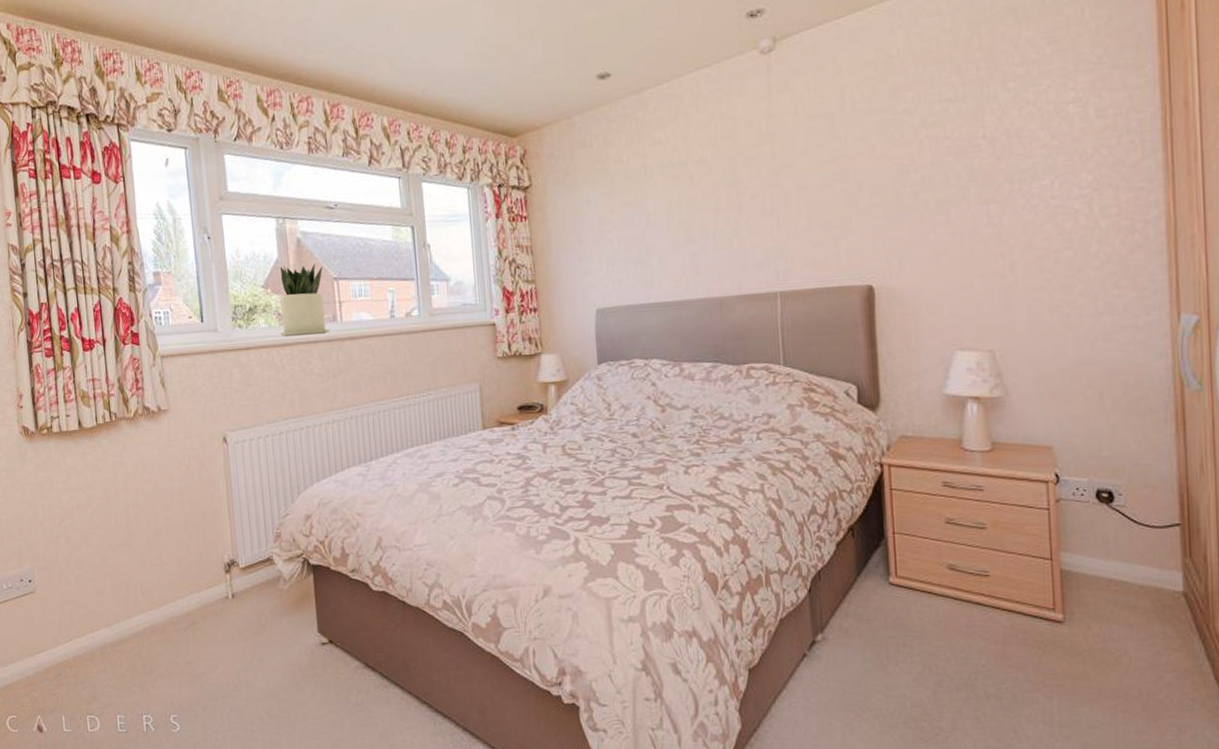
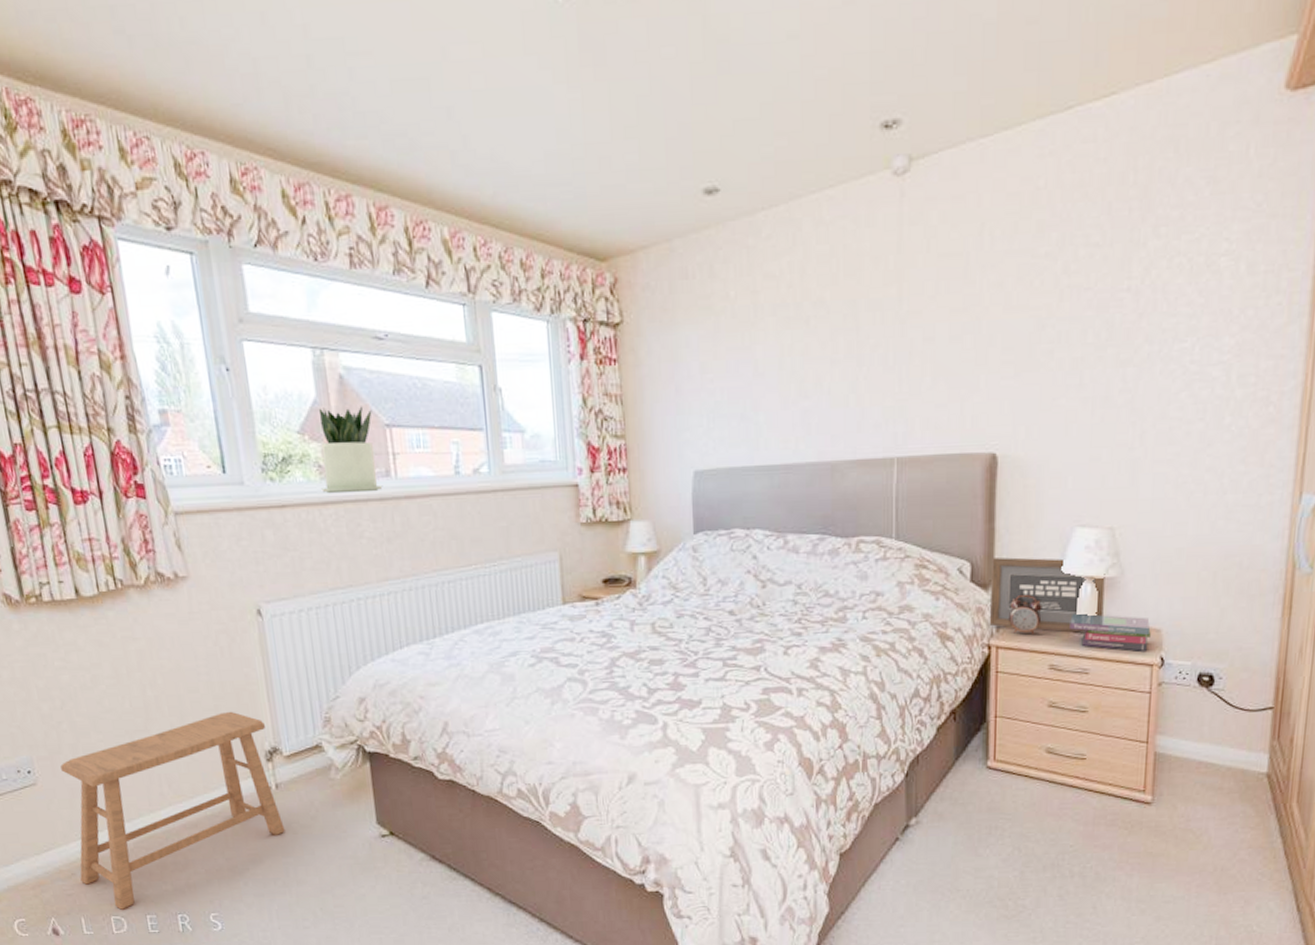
stool: none [56,527,238,709] -> present [60,711,285,910]
picture frame: none [877,380,992,451] -> present [989,557,1105,633]
alarm clock: none [898,415,931,454] -> present [1009,595,1042,636]
books: none [959,432,1042,468] -> present [1070,613,1151,651]

